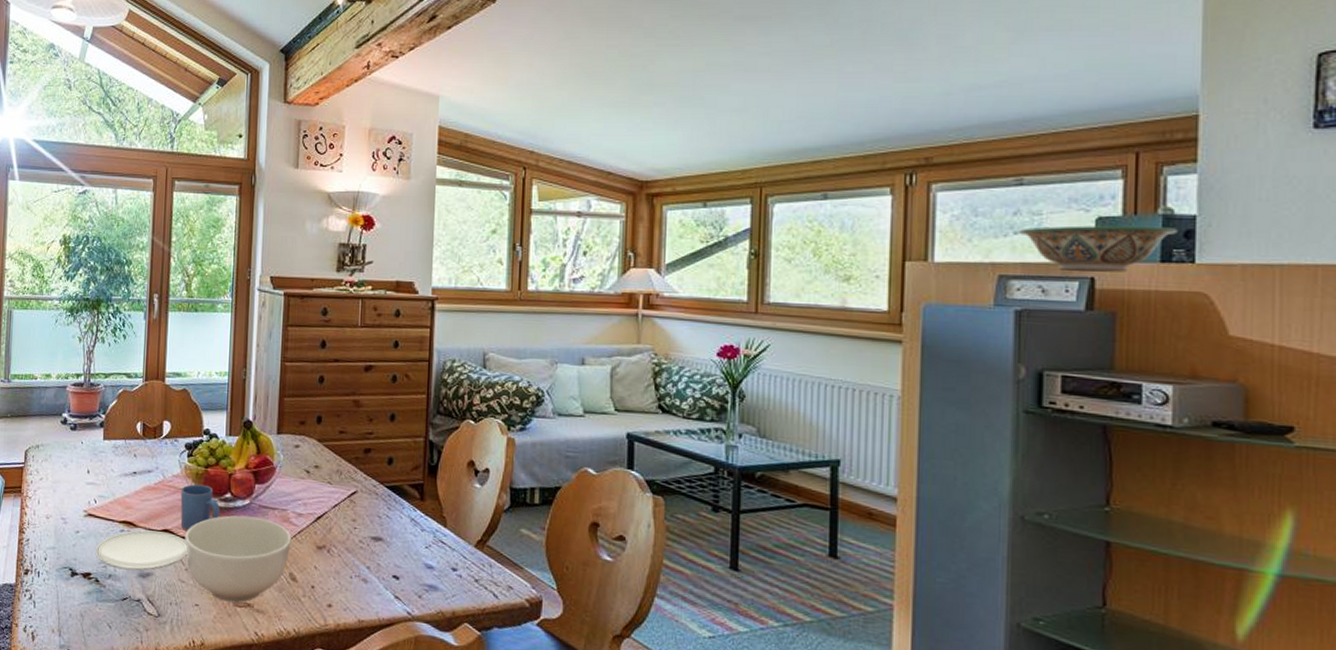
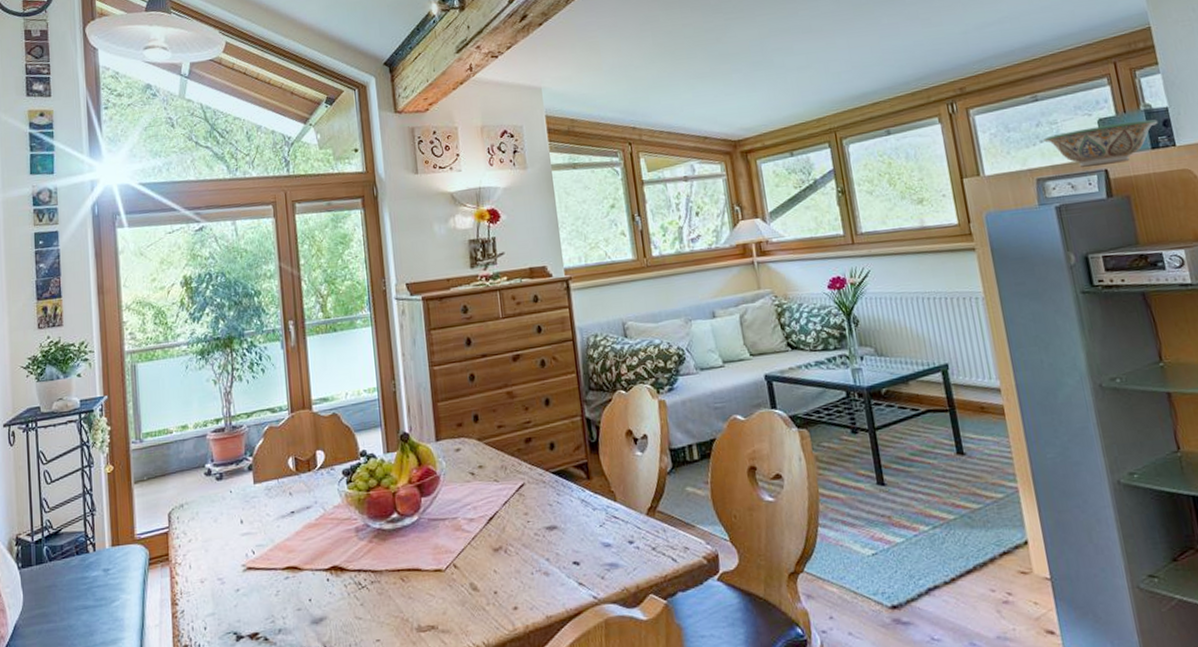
plate: present [95,530,188,571] -> none [260,568,361,621]
mug: present [180,484,221,532] -> none [344,509,390,564]
bowl: present [185,515,292,603] -> none [355,531,467,629]

